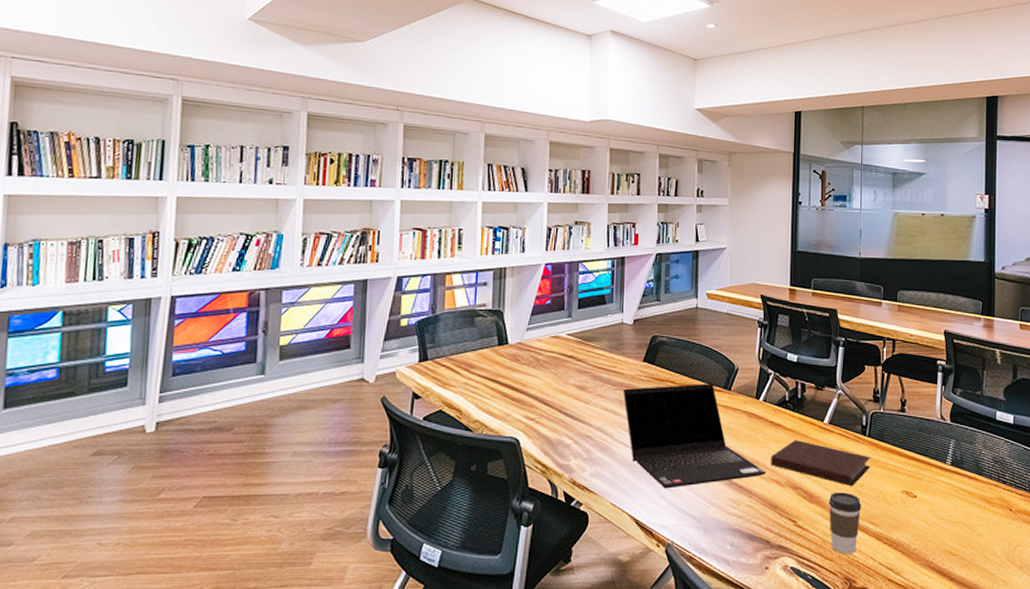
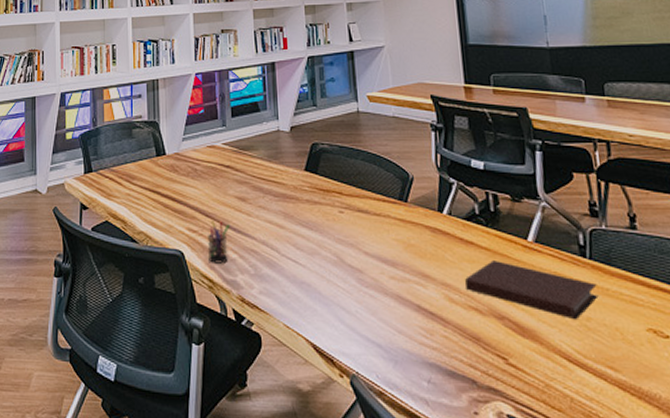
pen holder: none [544,408,568,449] -> present [208,220,230,264]
laptop computer: present [622,383,767,489] -> none [285,194,462,312]
coffee cup: present [828,492,862,554] -> none [546,326,594,405]

